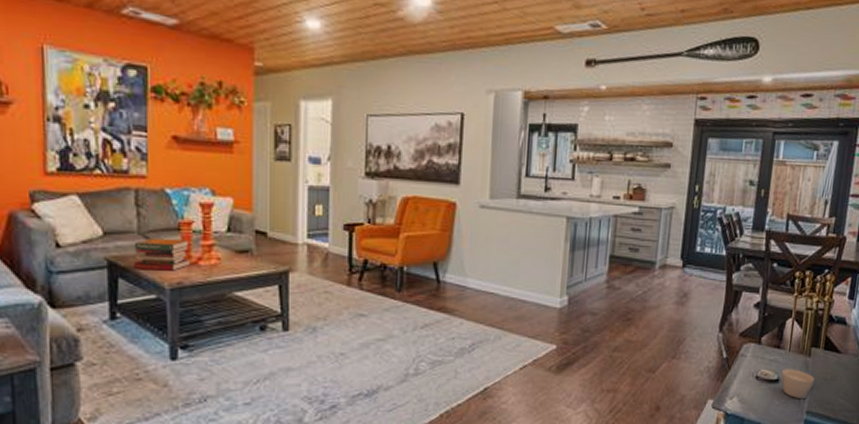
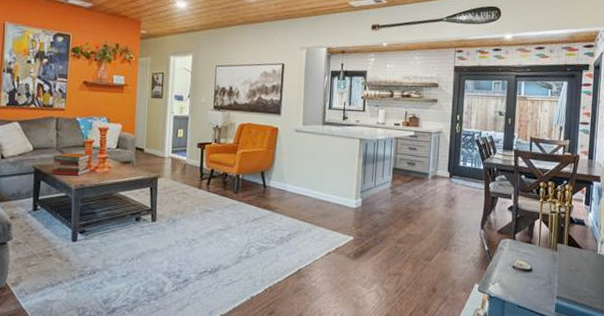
candle: present [781,369,815,399] -> none [533,260,562,286]

